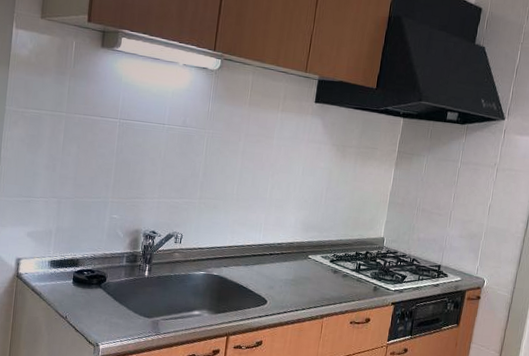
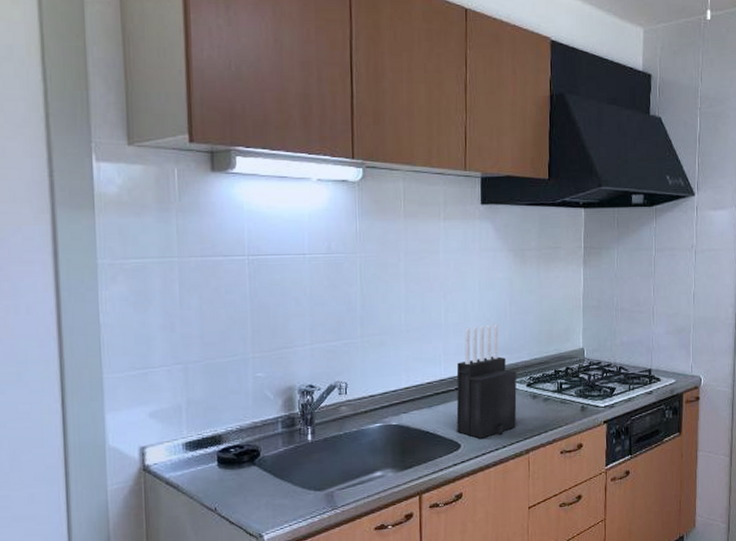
knife block: none [266,204,324,299] -> present [456,324,517,439]

